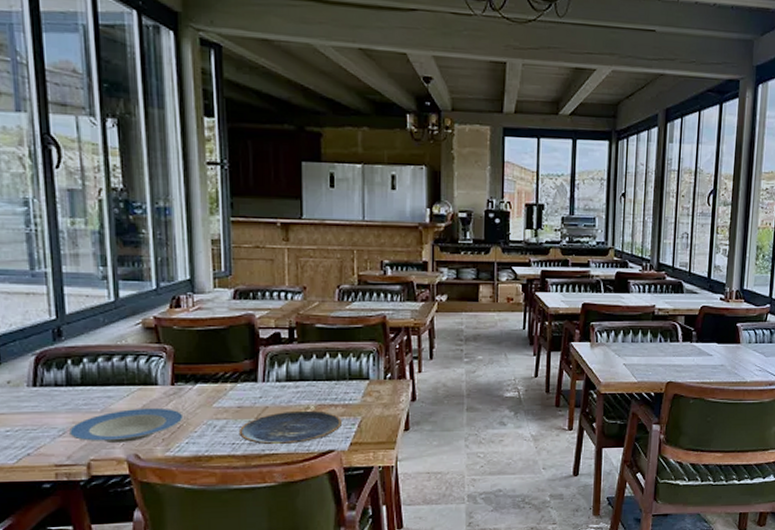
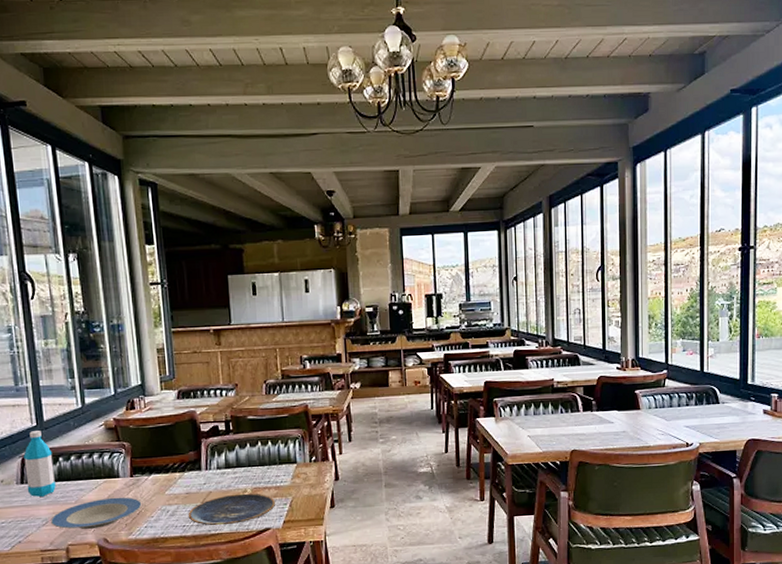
water bottle: none [38,325,77,403] -> present [24,431,56,497]

